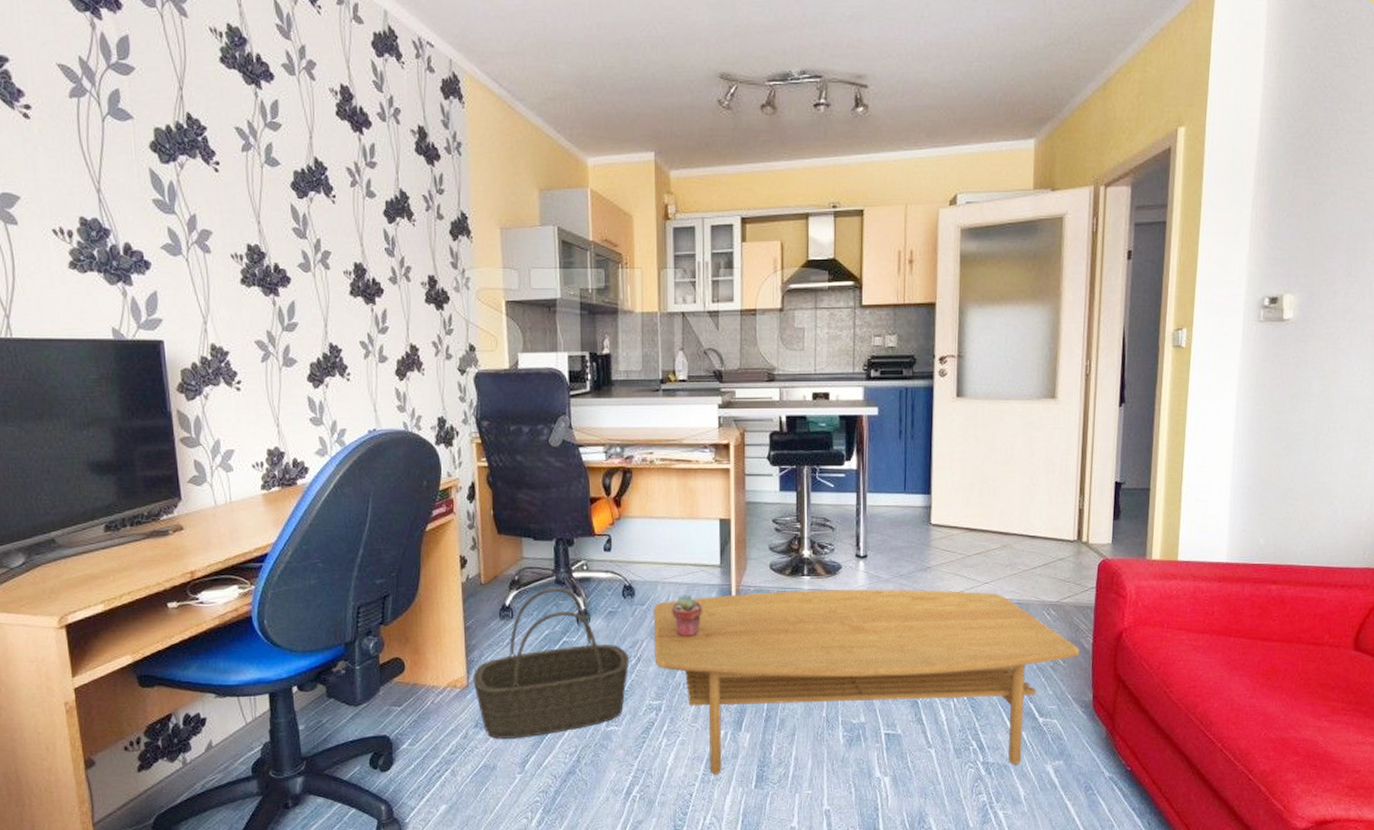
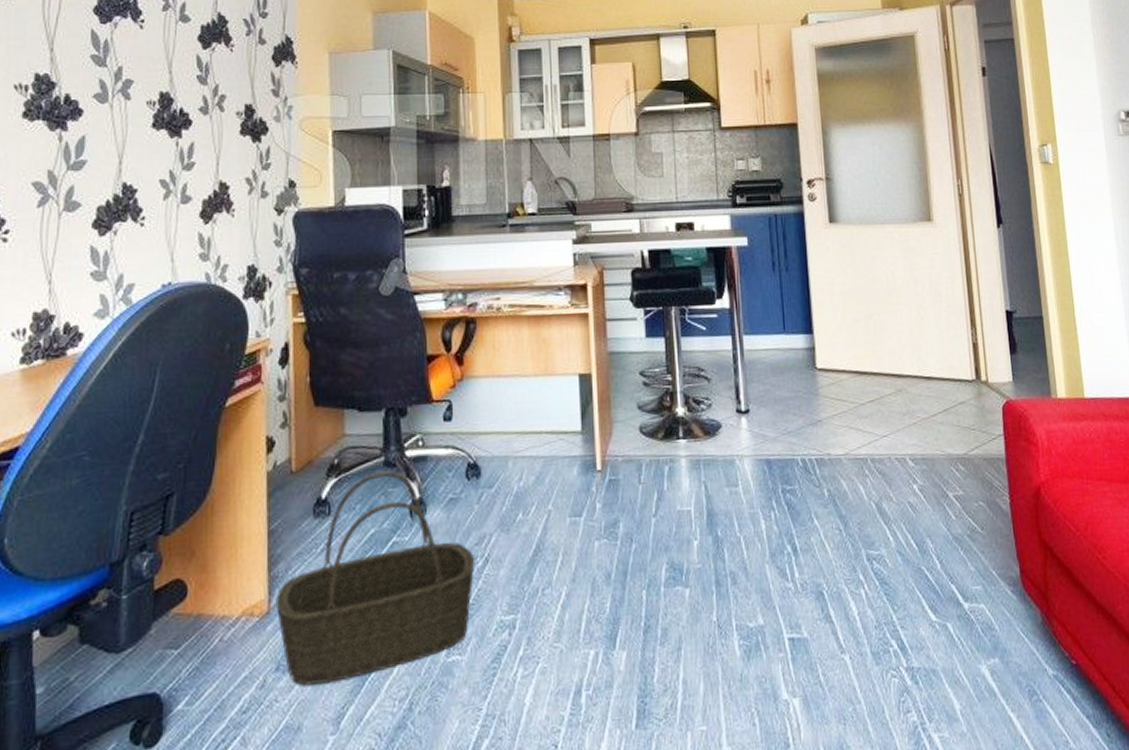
coffee table: present [653,589,1080,775] -> none [503,447,998,714]
potted succulent: present [671,594,702,637] -> none [525,471,562,527]

